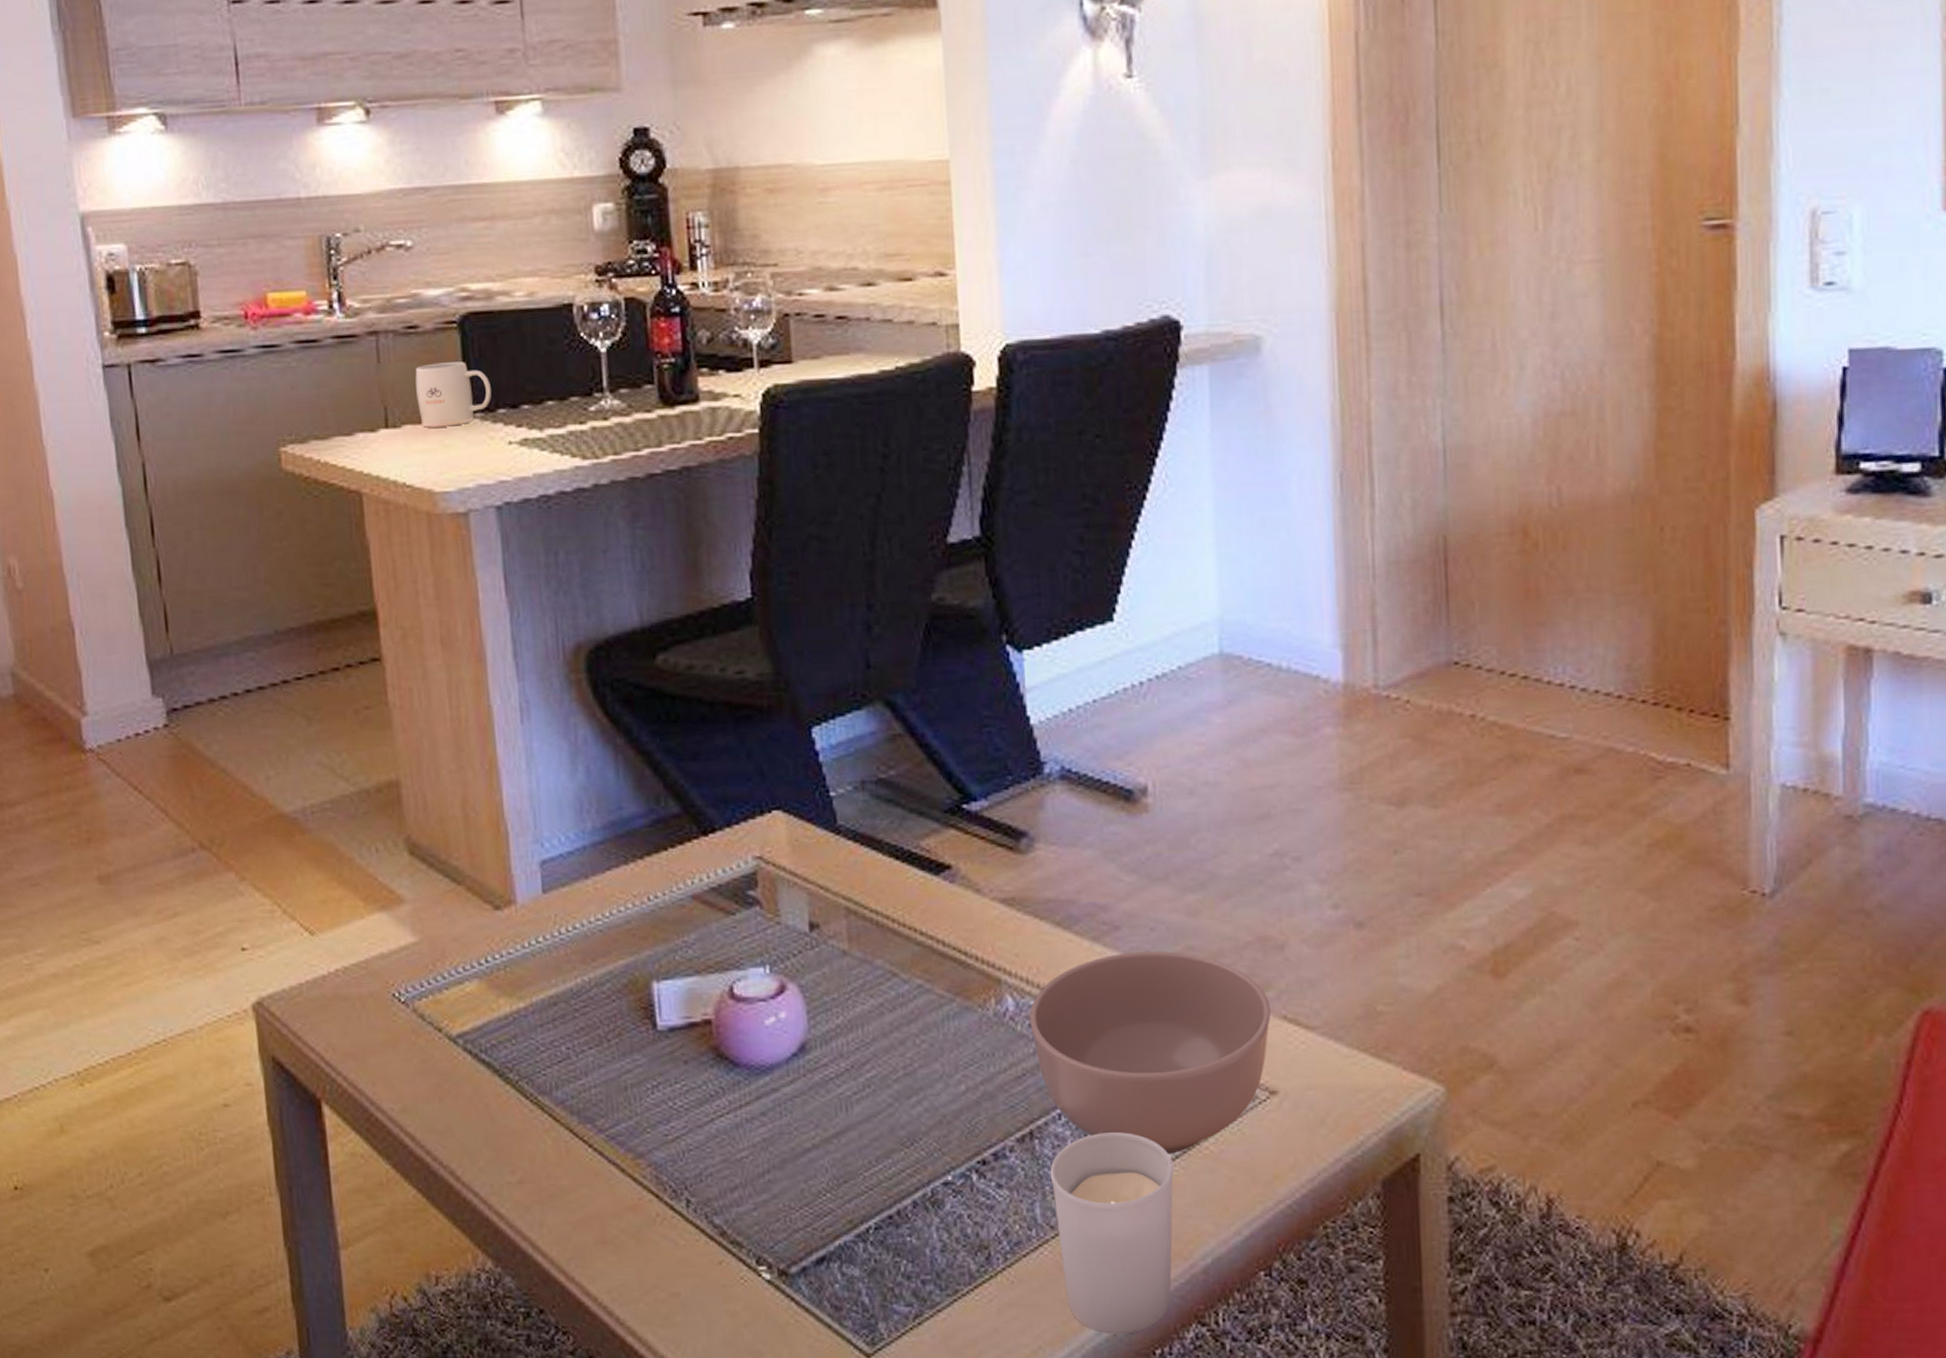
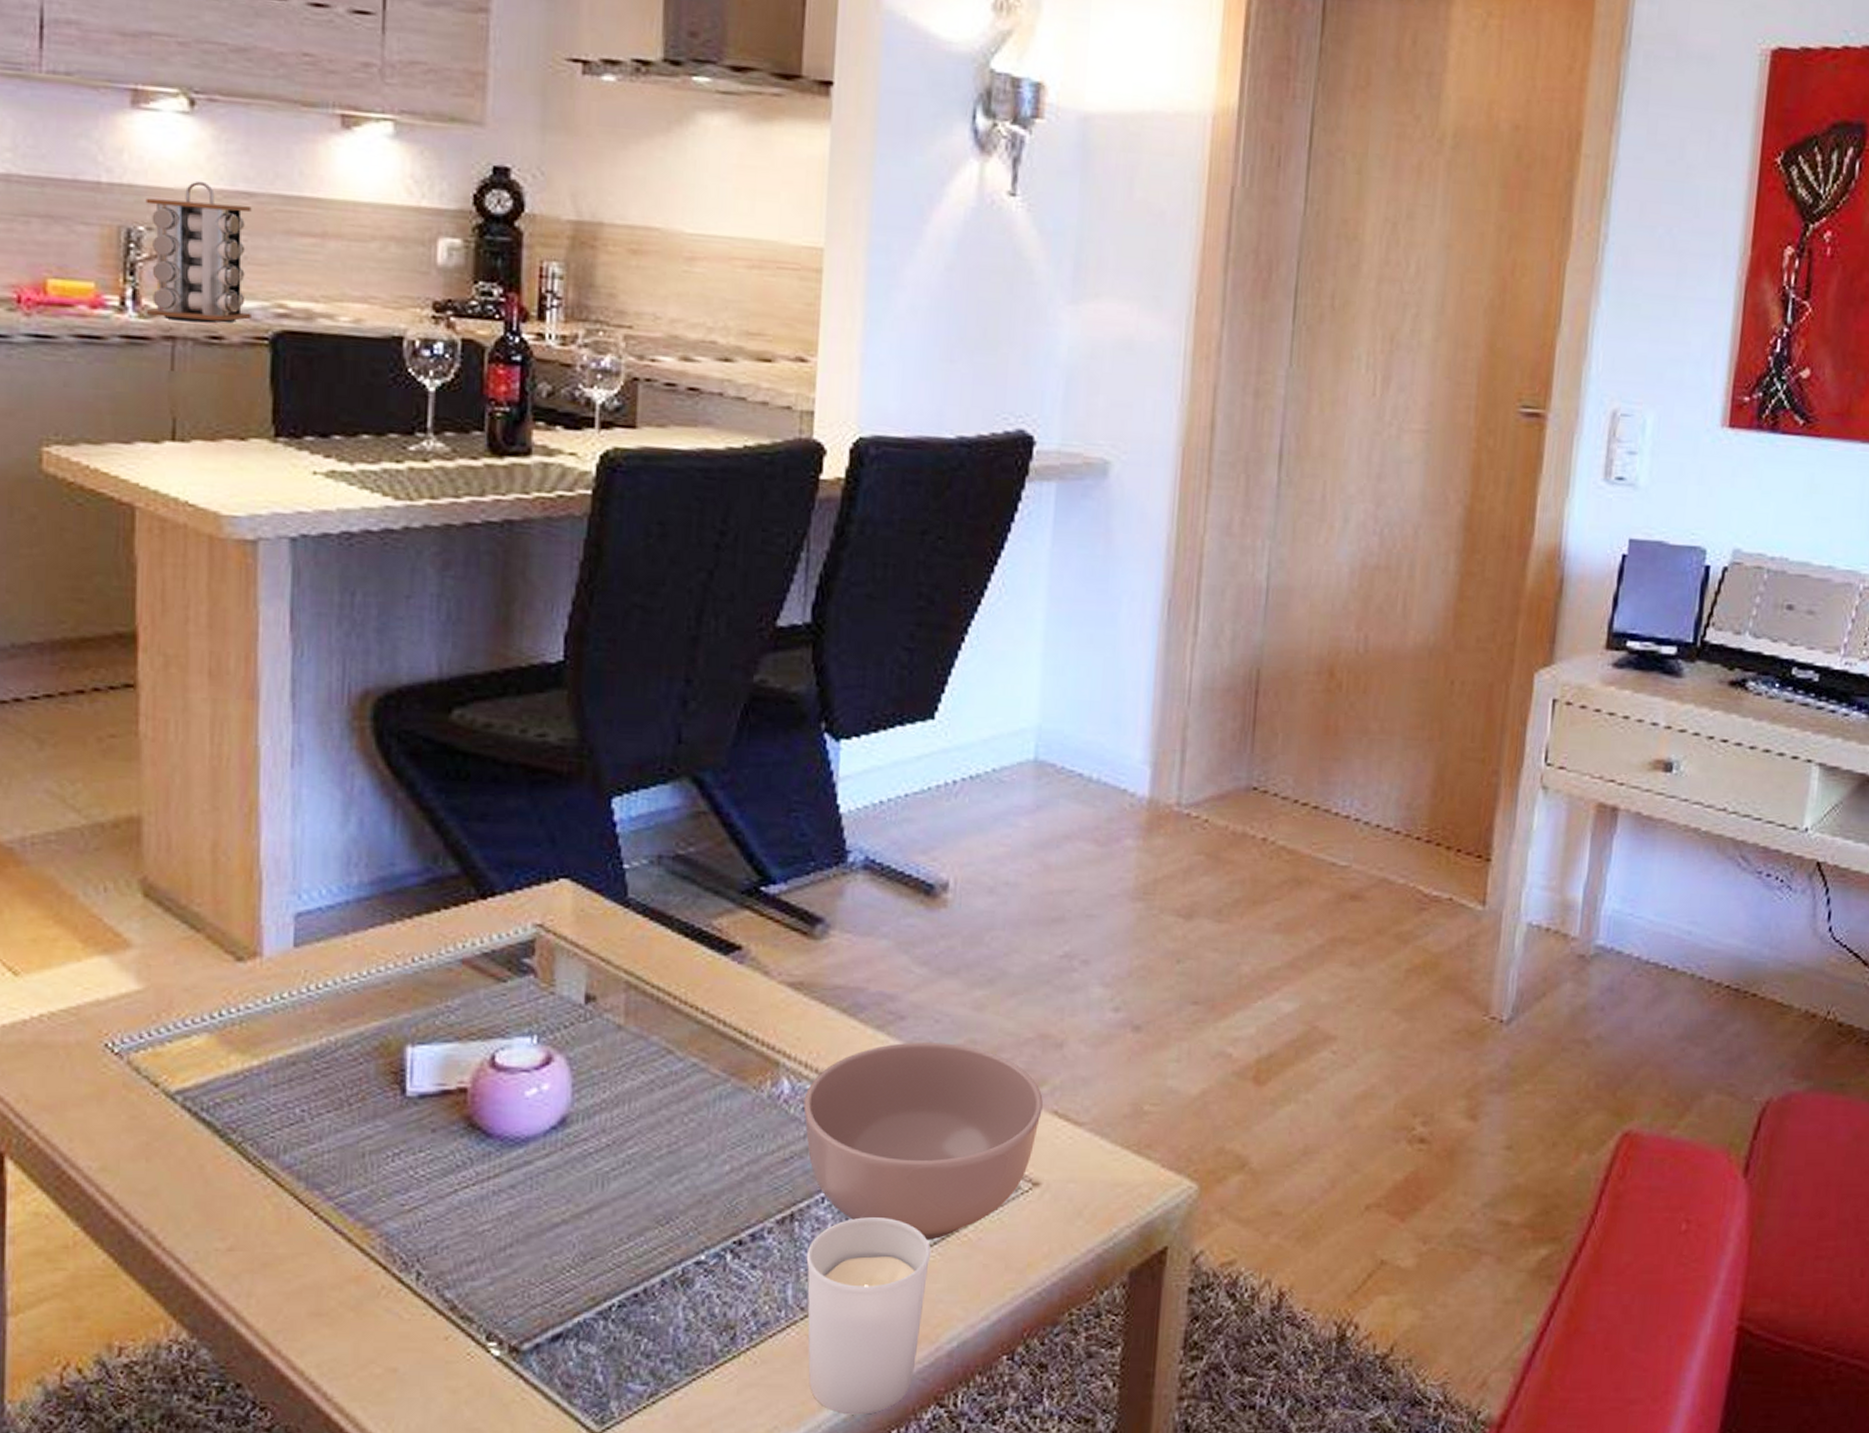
spice rack: none [339,183,440,316] -> present [145,180,252,323]
mug: present [415,361,492,428] -> none [212,378,300,448]

